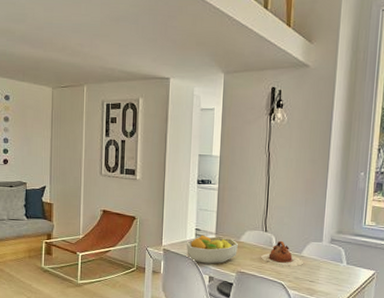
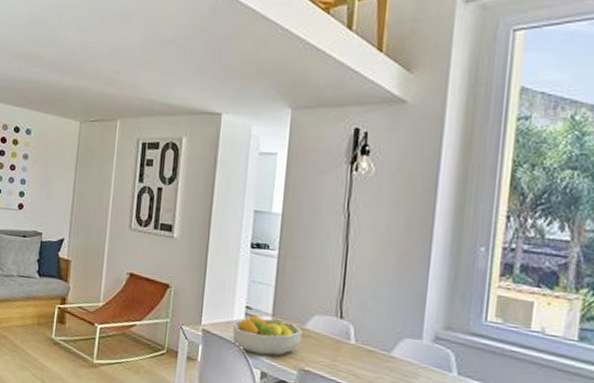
teapot: present [261,240,304,267] -> none [333,332,395,371]

